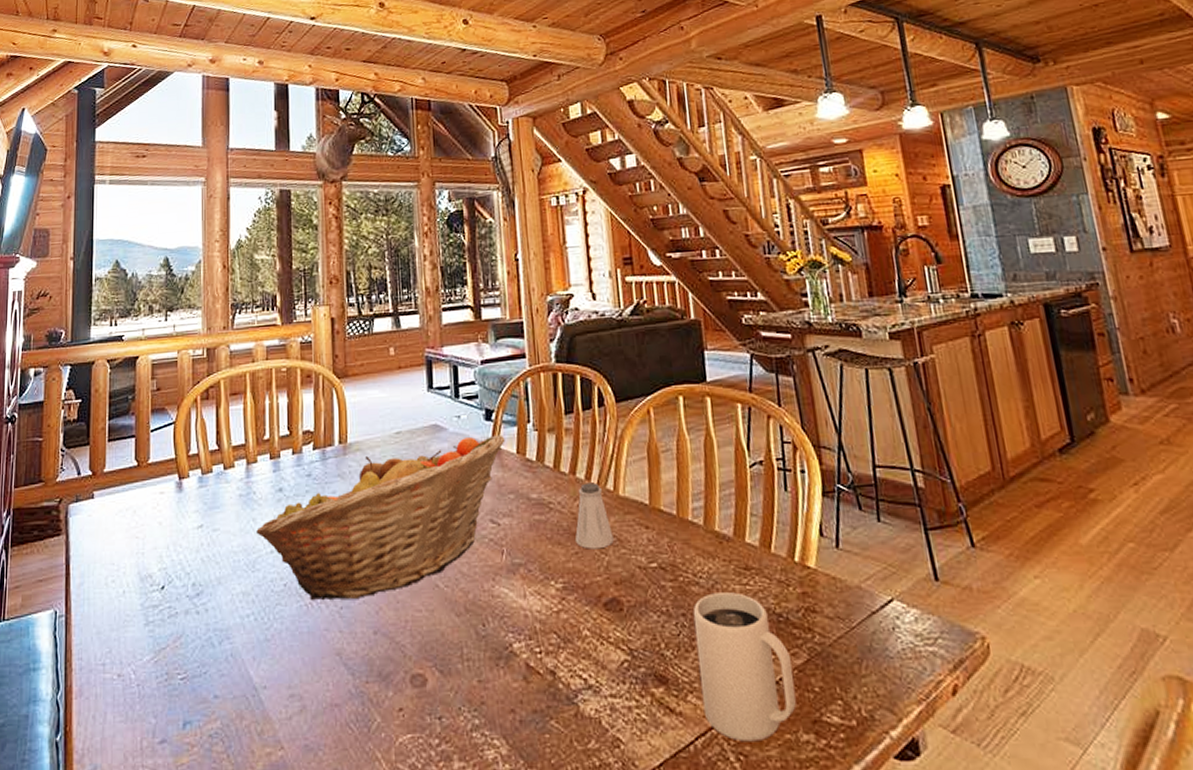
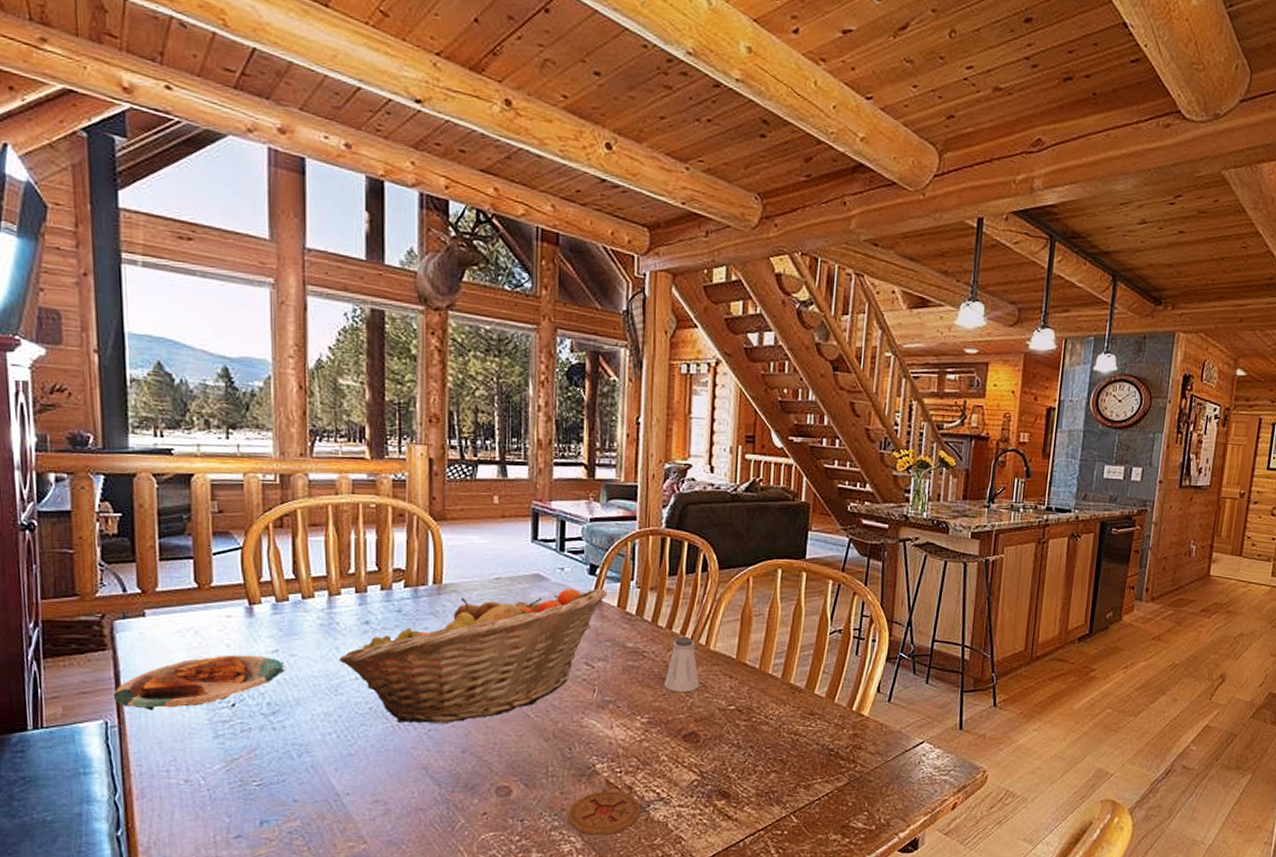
plate: none [63,532,208,597] -> present [112,655,285,711]
coaster: none [488,677,569,737] -> present [568,791,641,835]
mug: present [692,592,796,742] -> none [755,731,834,840]

